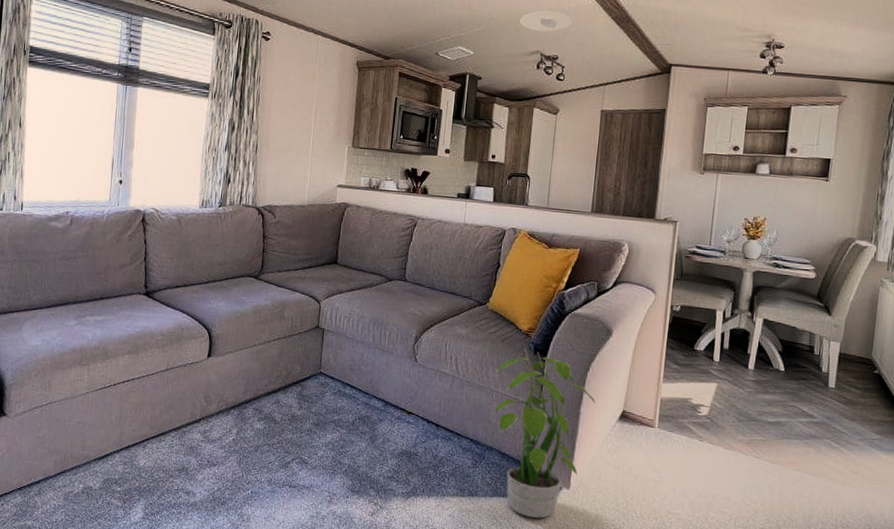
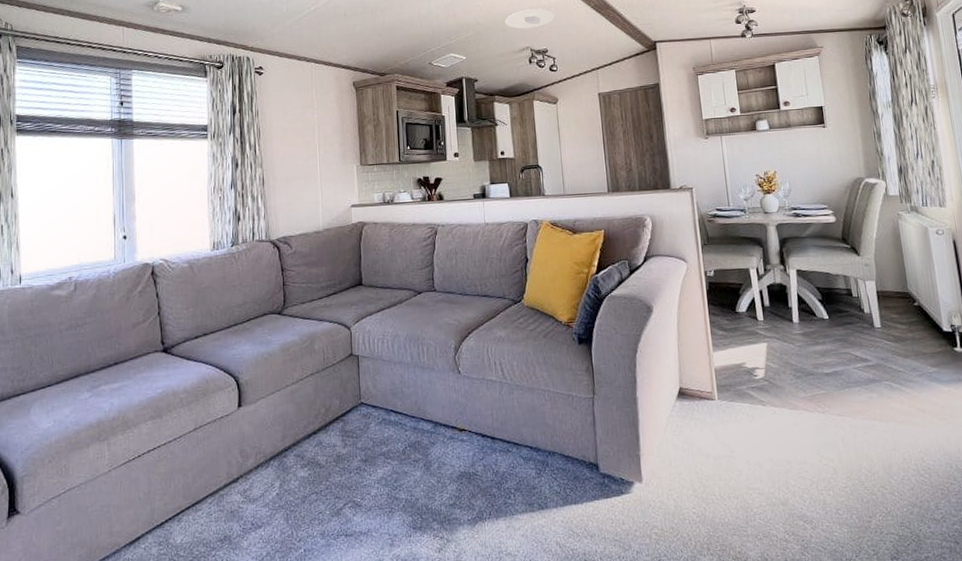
potted plant: present [492,349,596,519] -> none [543,339,651,521]

